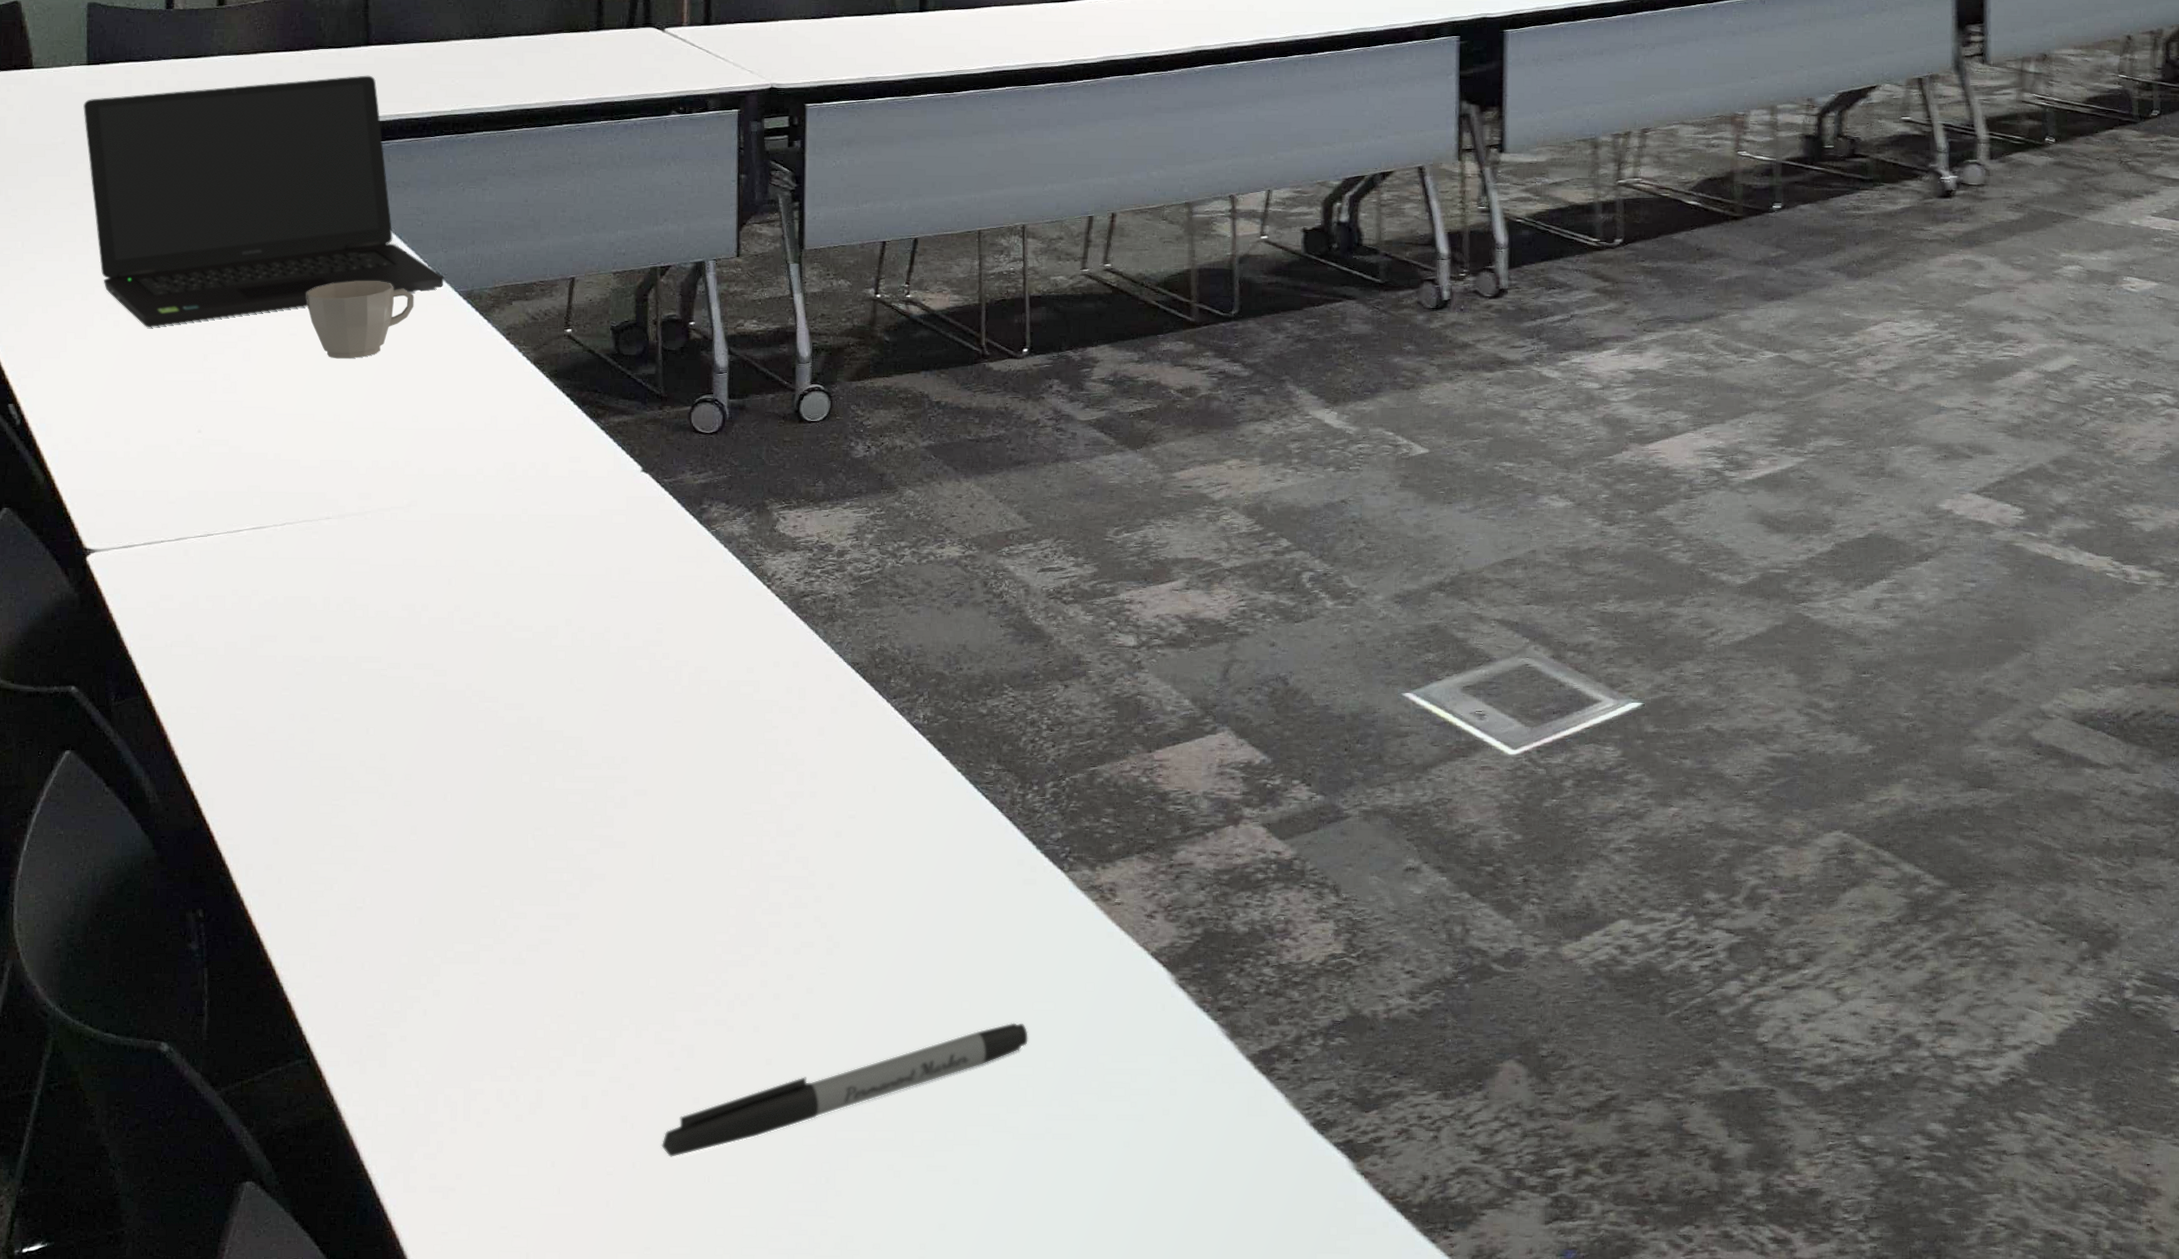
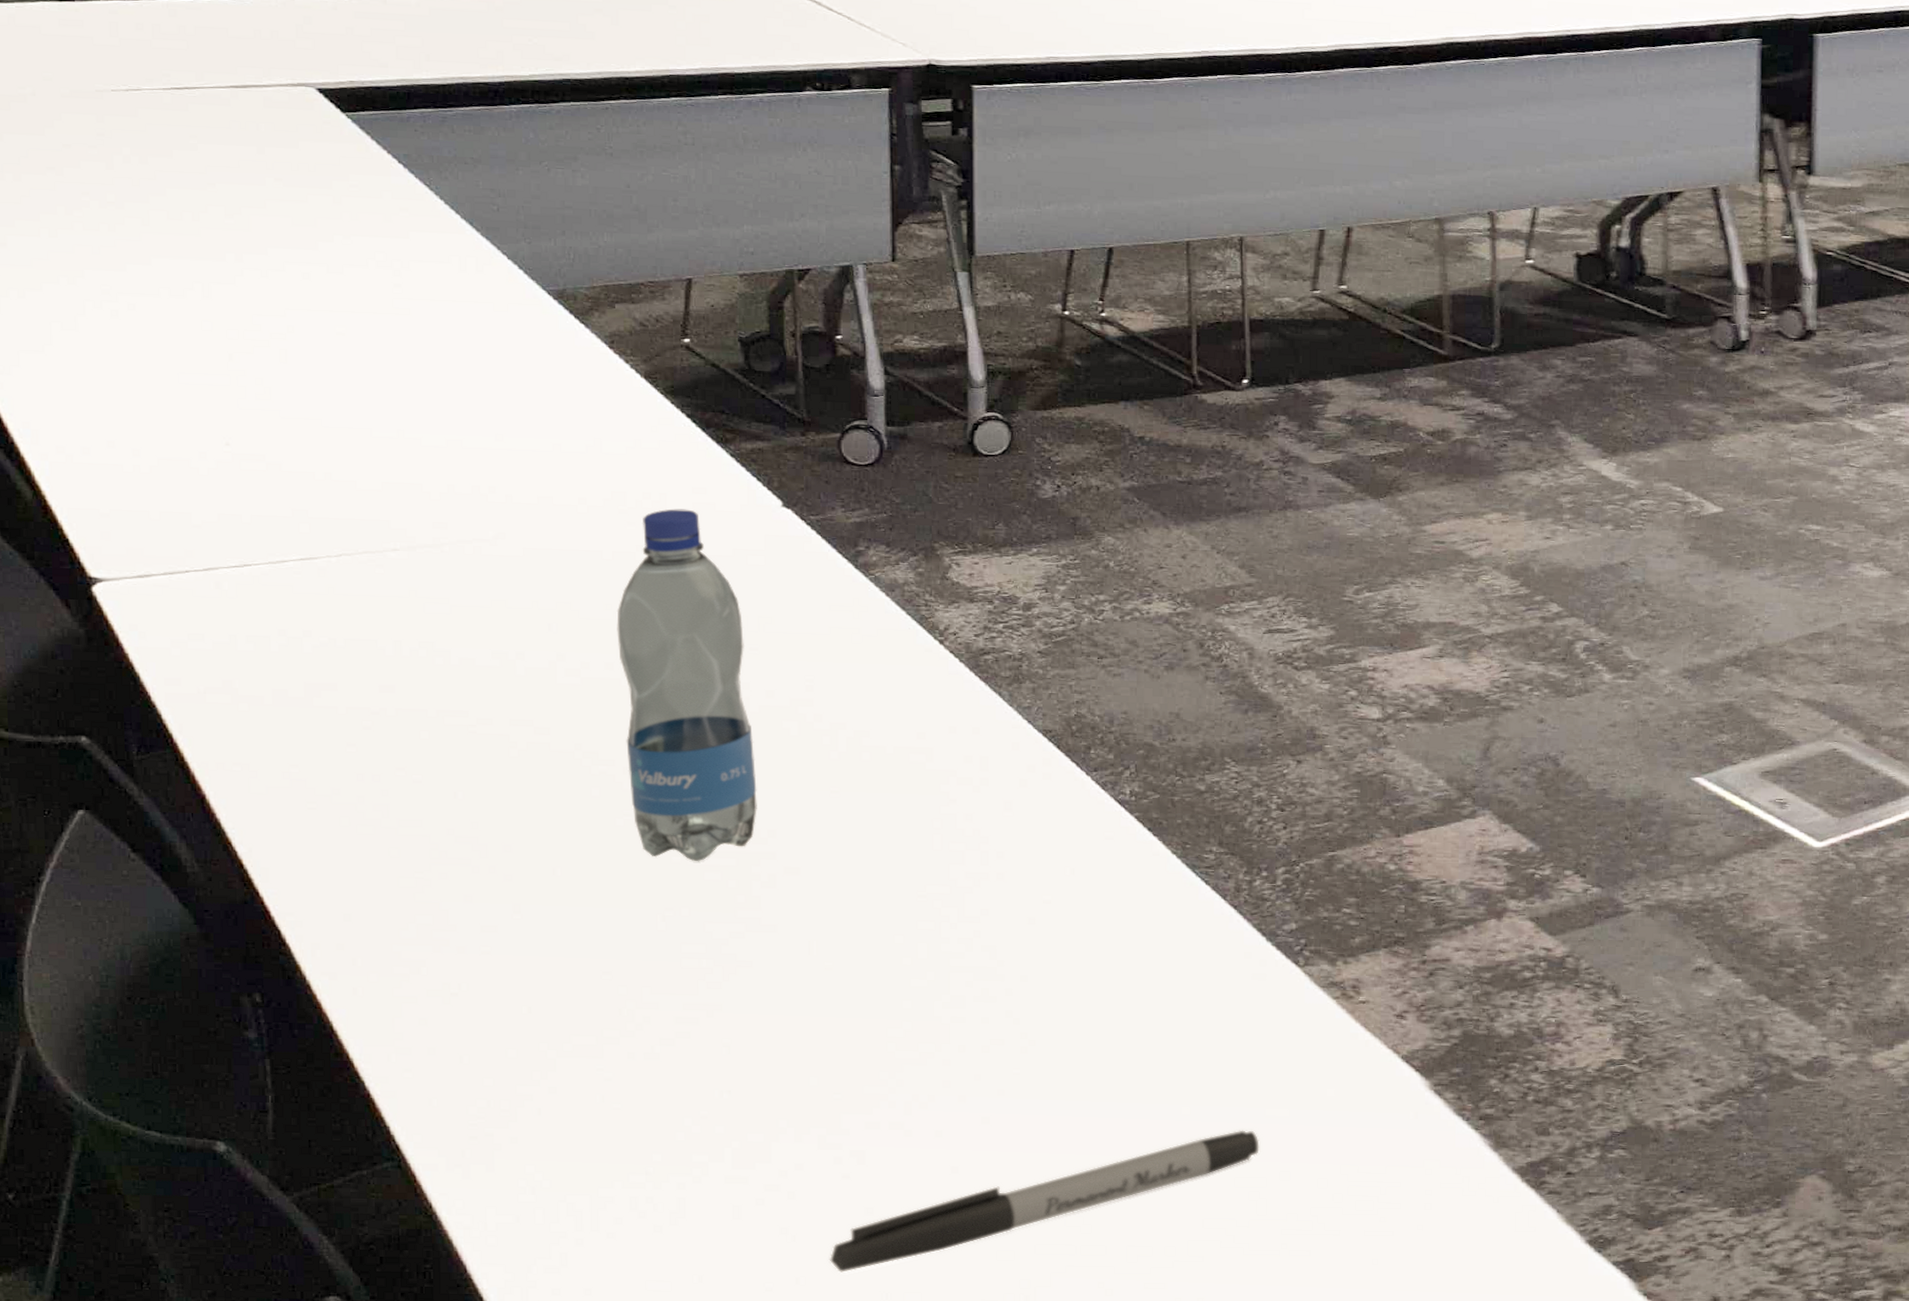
laptop: present [83,75,444,327] -> none [56,28,529,319]
cup: present [306,281,414,359] -> none [354,273,492,365]
bottle: none [504,476,614,787] -> present [616,508,757,862]

